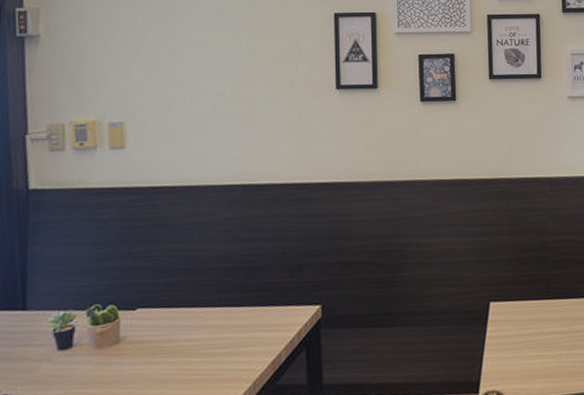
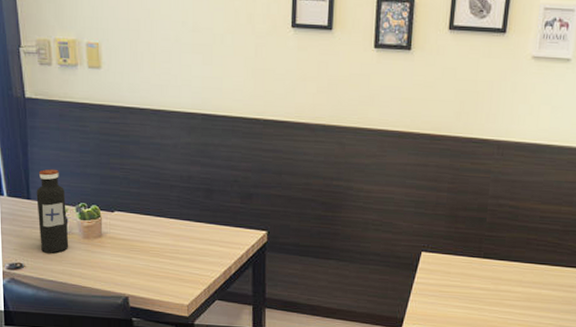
water bottle: none [34,269,76,375] -> present [36,169,69,253]

